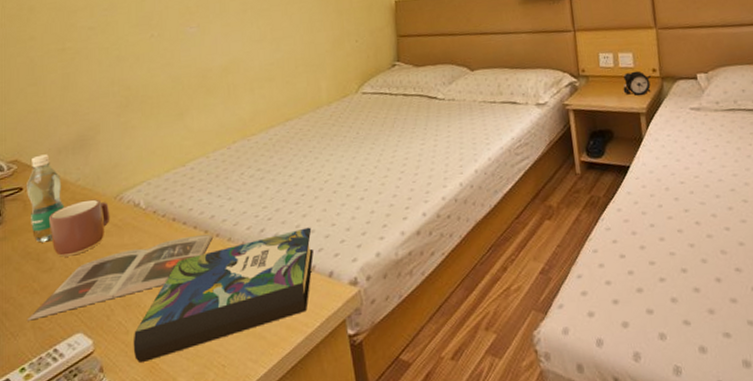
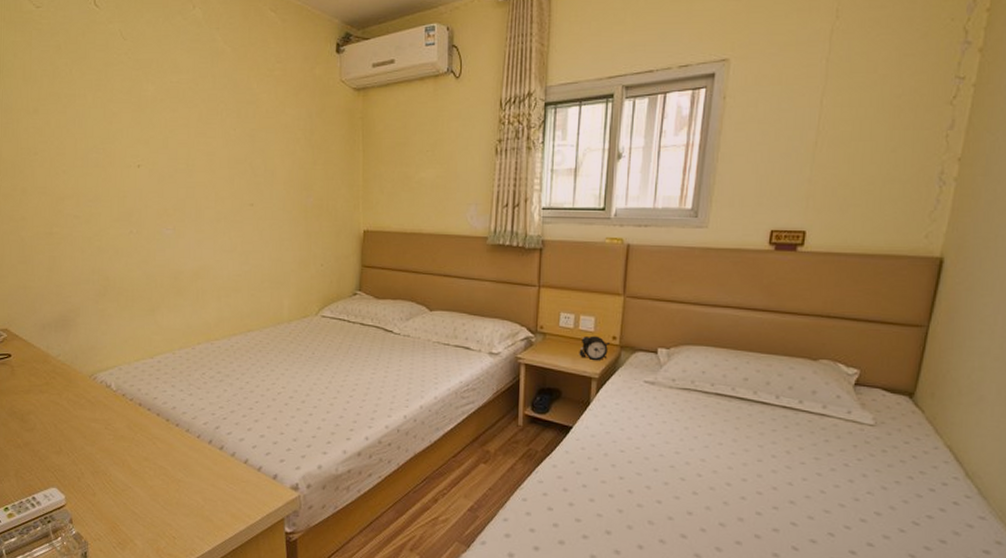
bottle: present [25,154,65,243] -> none [13,328,47,406]
magazine: present [26,234,214,321] -> none [11,421,174,470]
mug: present [48,199,110,257] -> none [32,374,85,421]
book: present [133,227,314,364] -> none [98,432,262,522]

